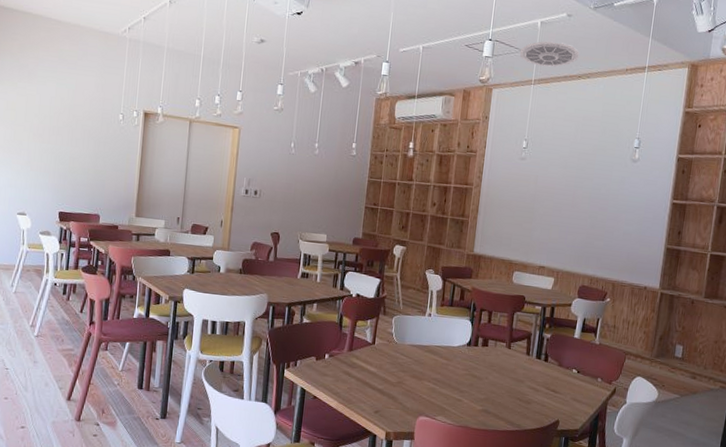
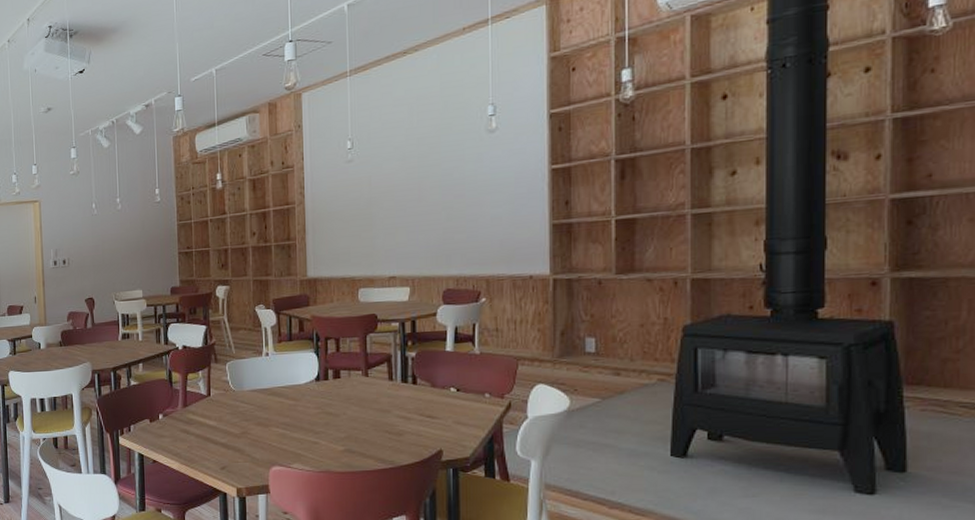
ceiling vent: present [519,41,579,67] -> none [327,20,400,55]

